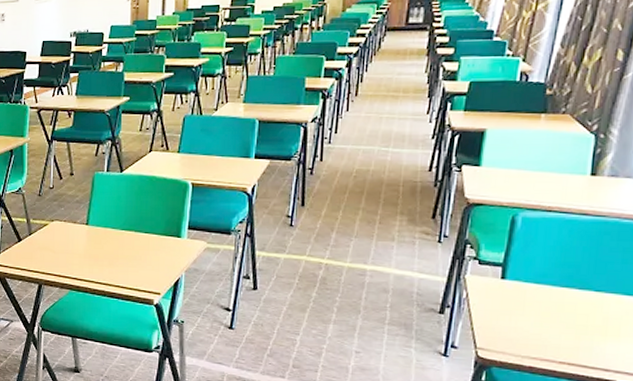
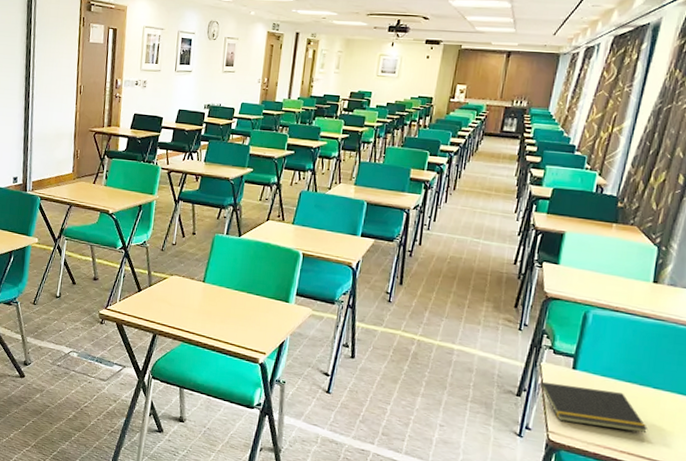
notepad: none [462,295,589,341] -> present [537,381,647,434]

